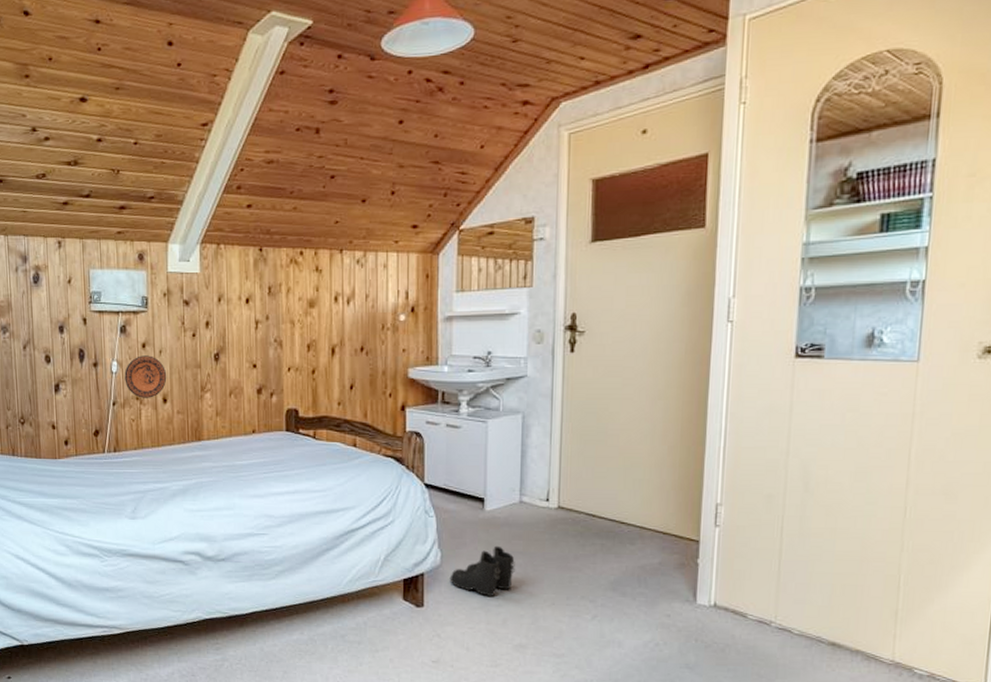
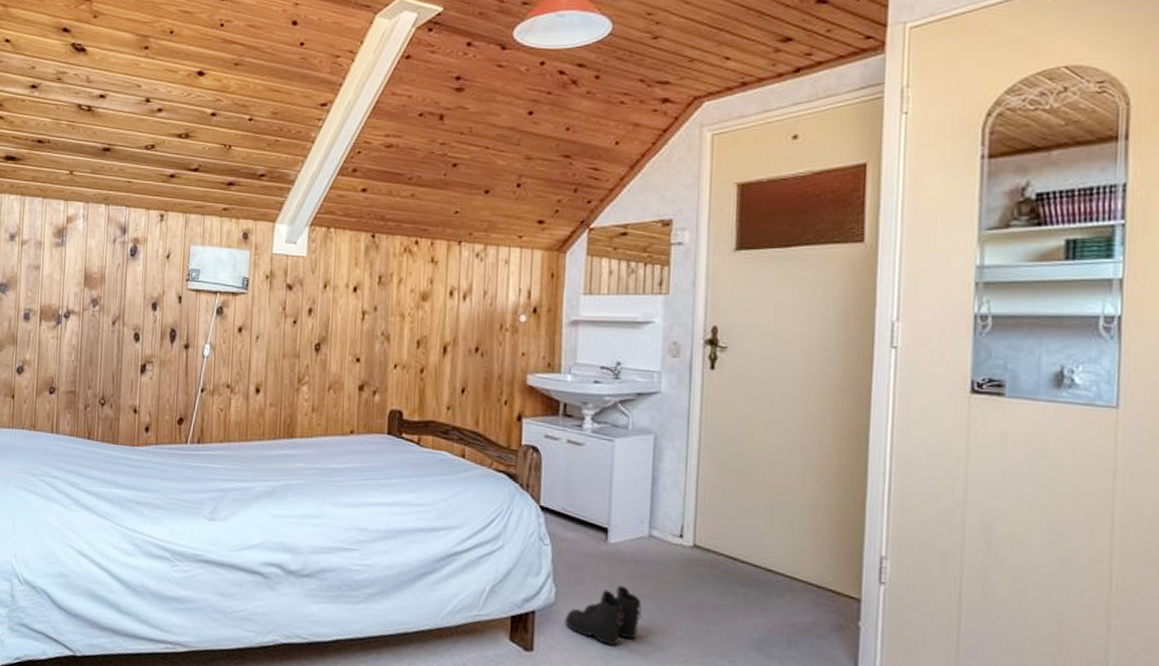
decorative plate: present [124,355,167,398] -> none [216,340,262,387]

